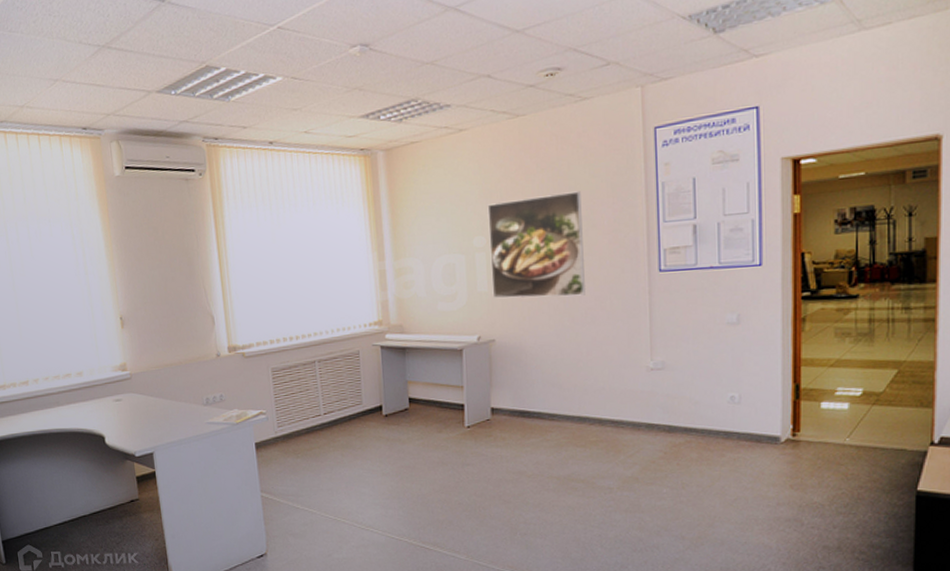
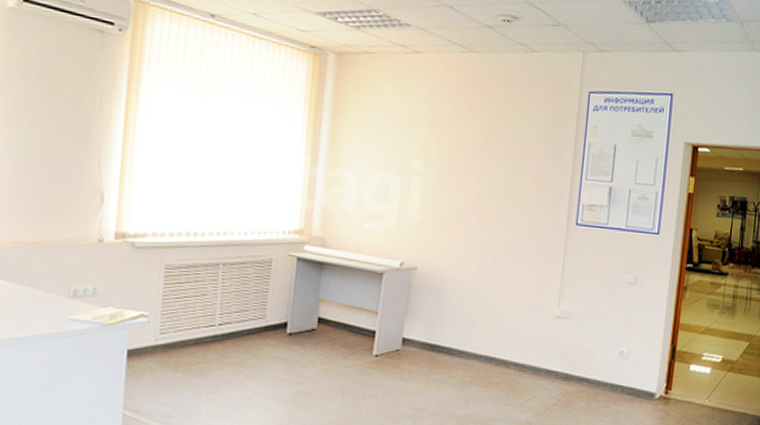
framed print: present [487,191,585,298] -> none [422,130,519,237]

